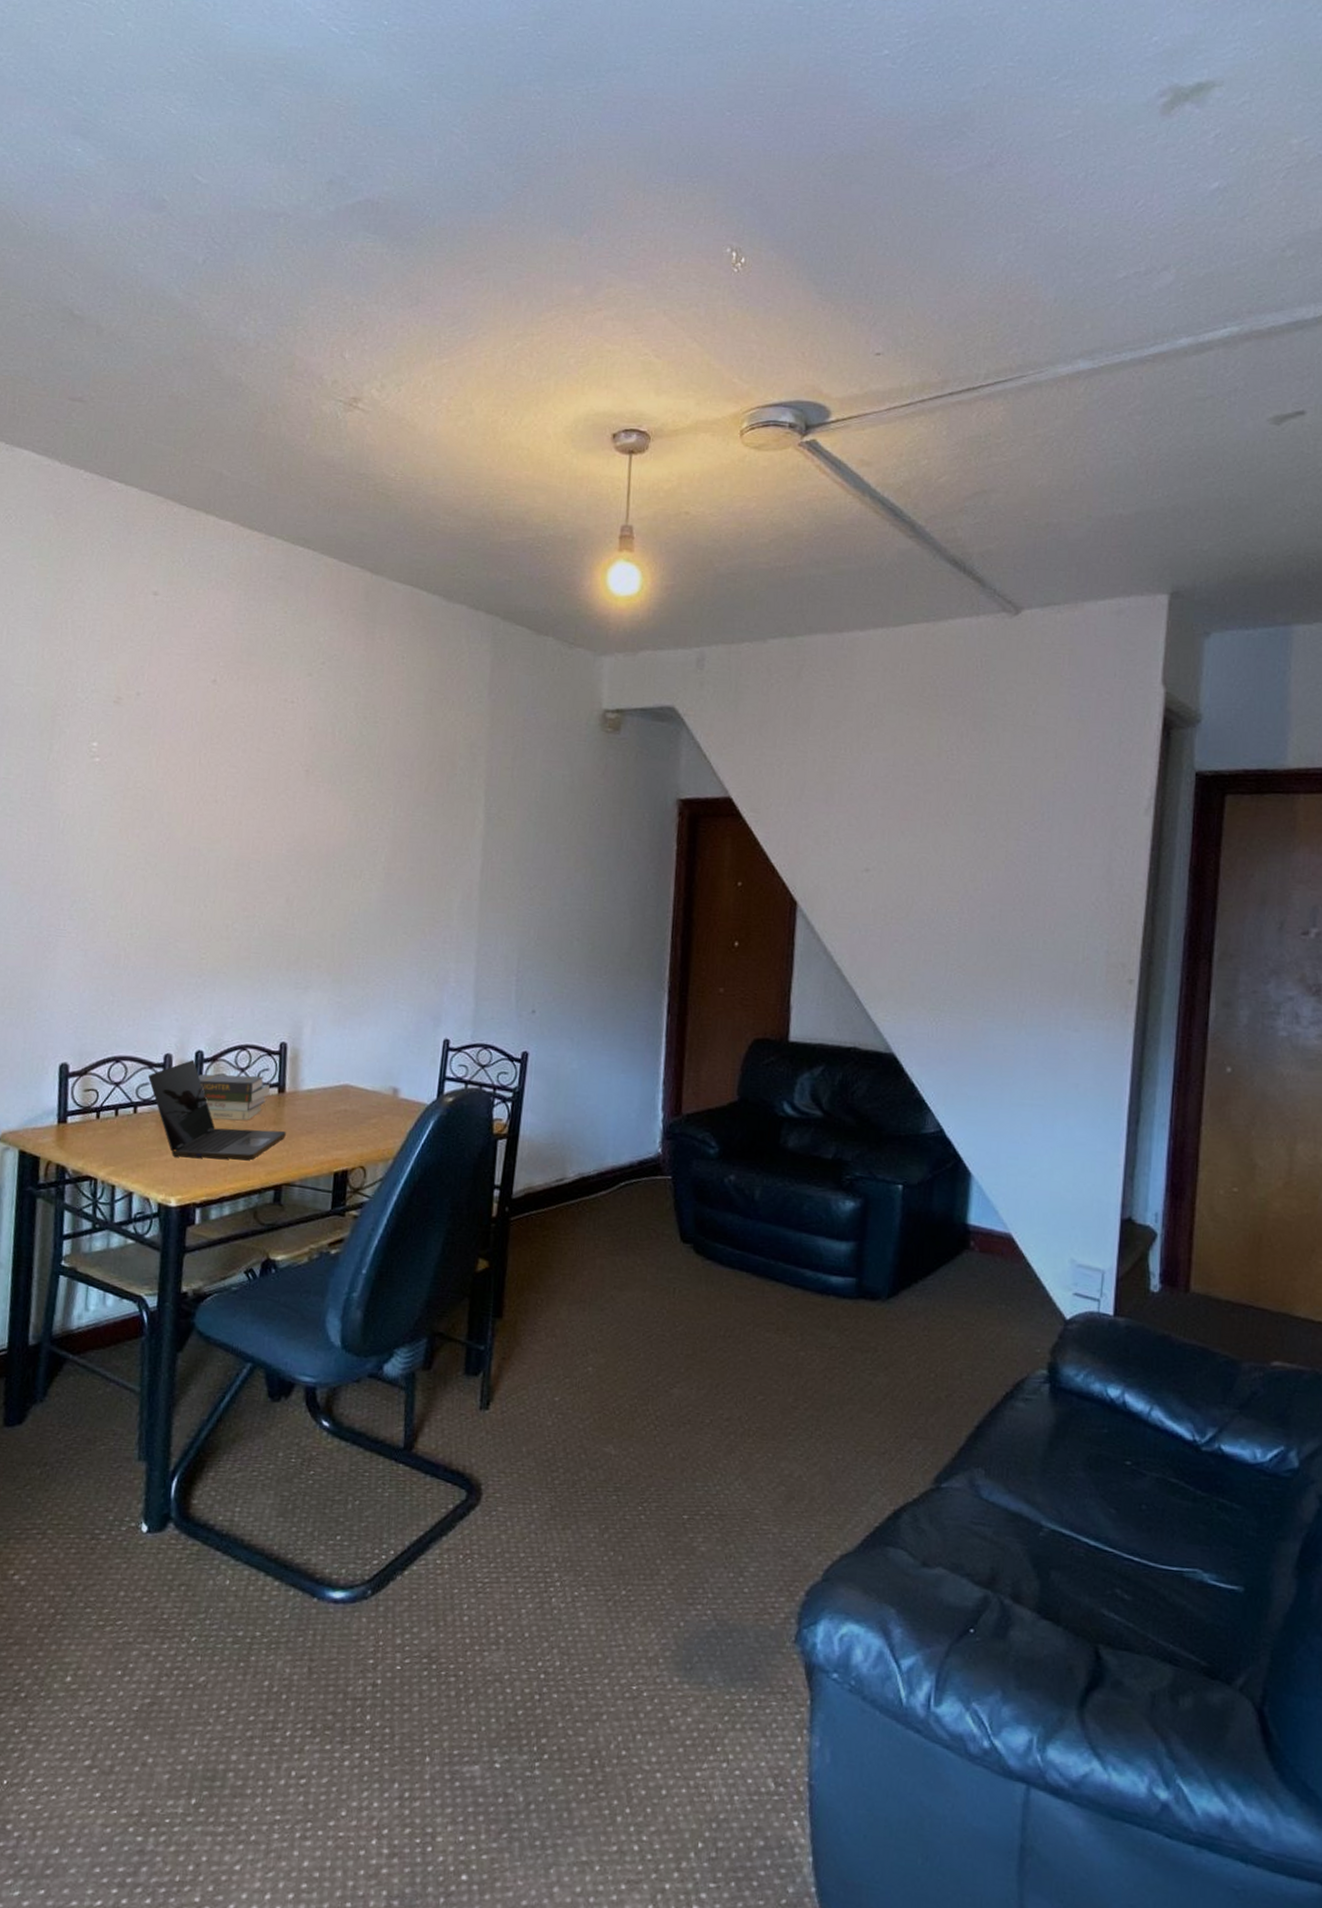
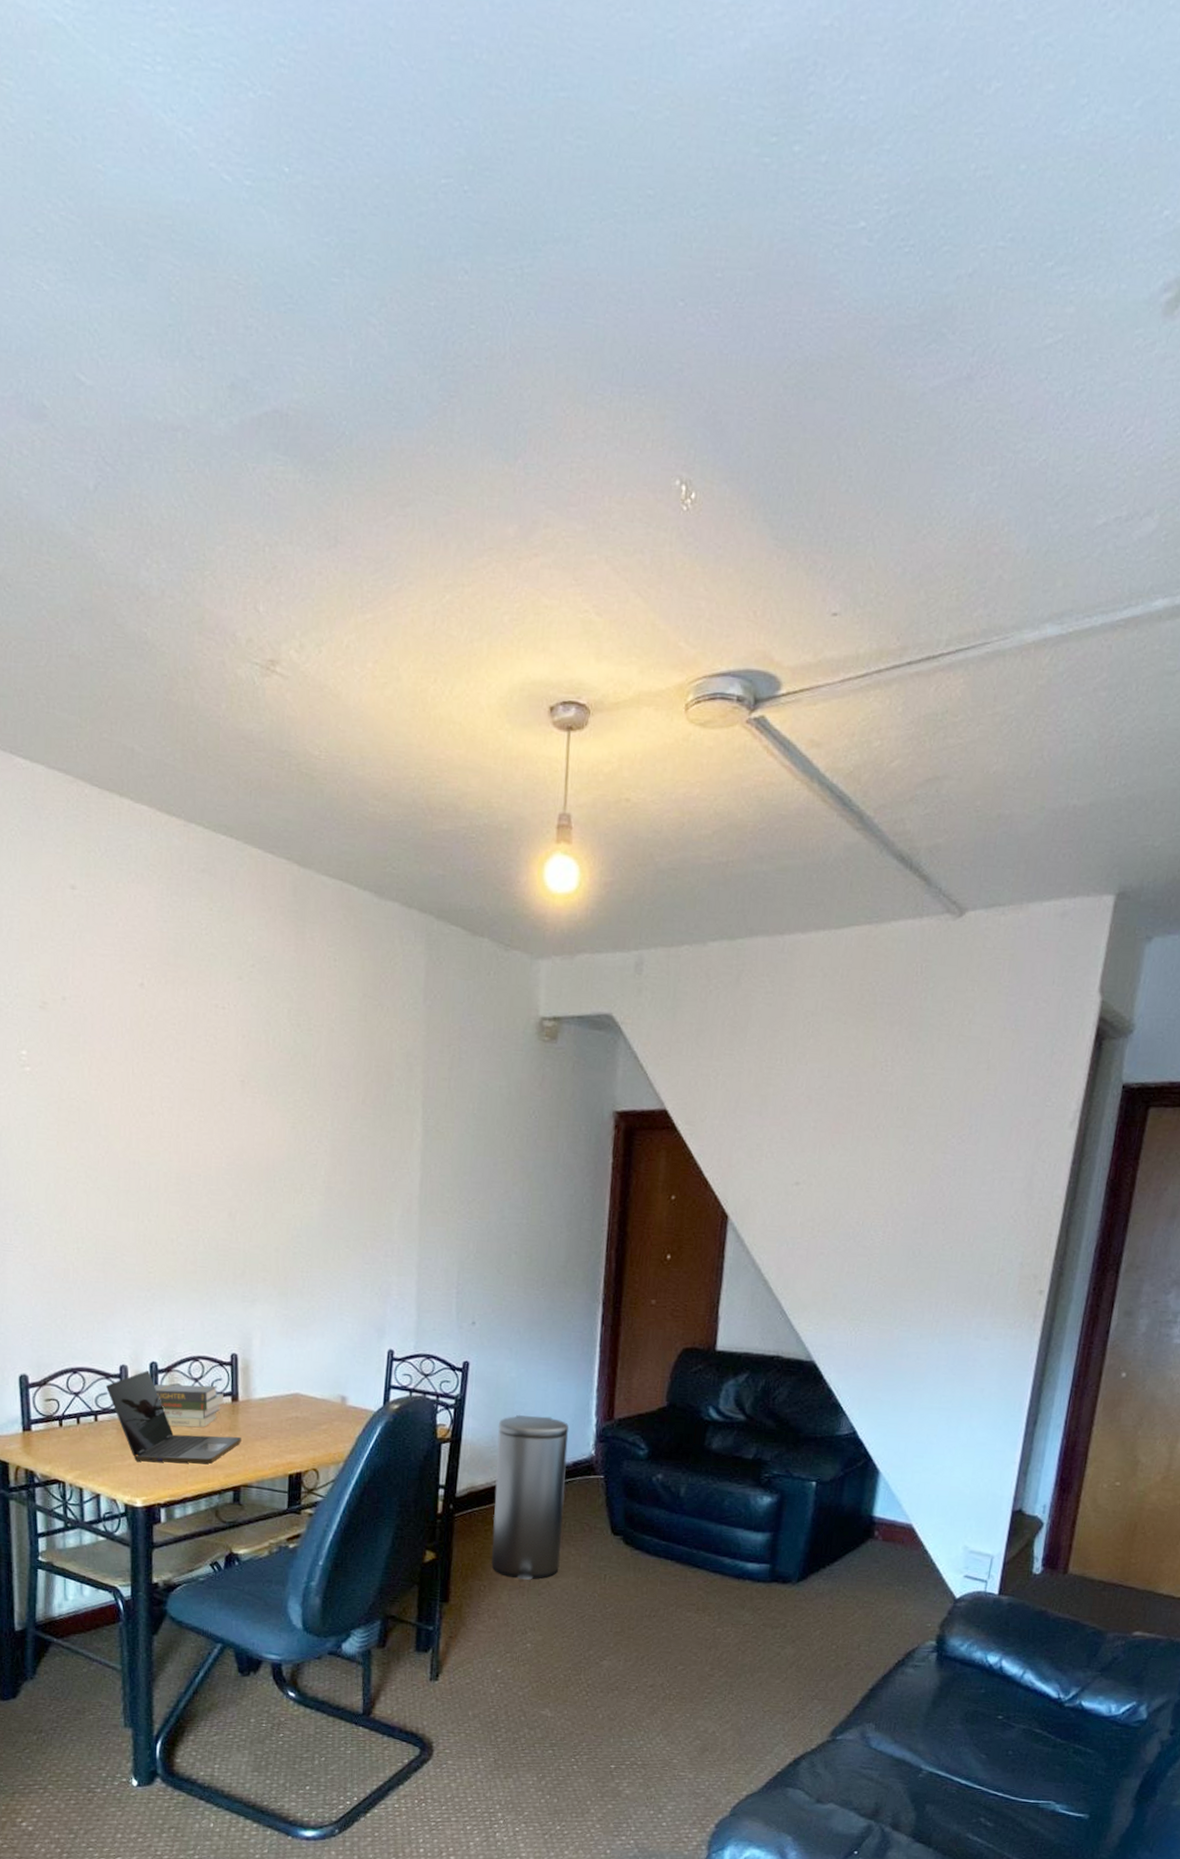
pedal bin: none [550,1109,634,1294] -> present [491,1415,570,1581]

